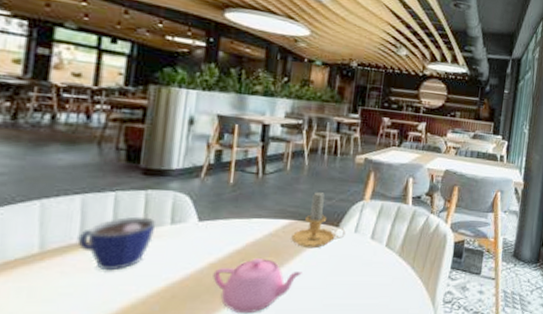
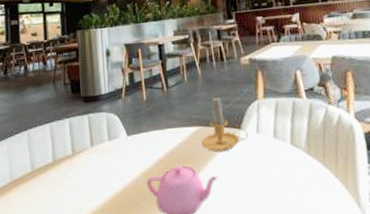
cup: present [77,216,157,271] -> none [52,136,99,184]

